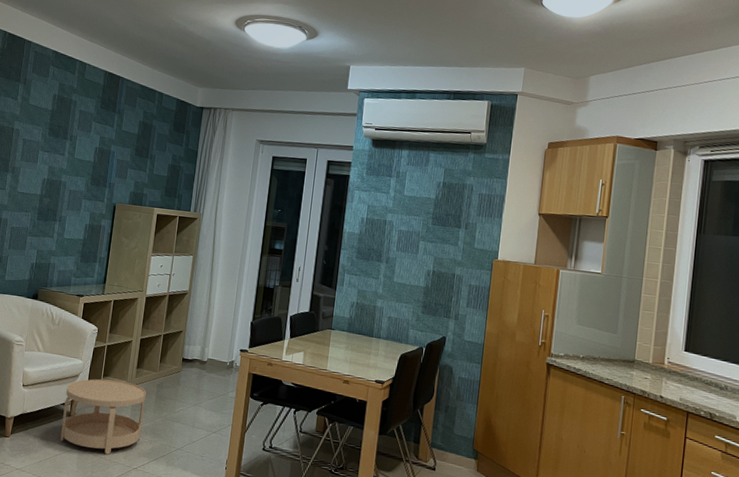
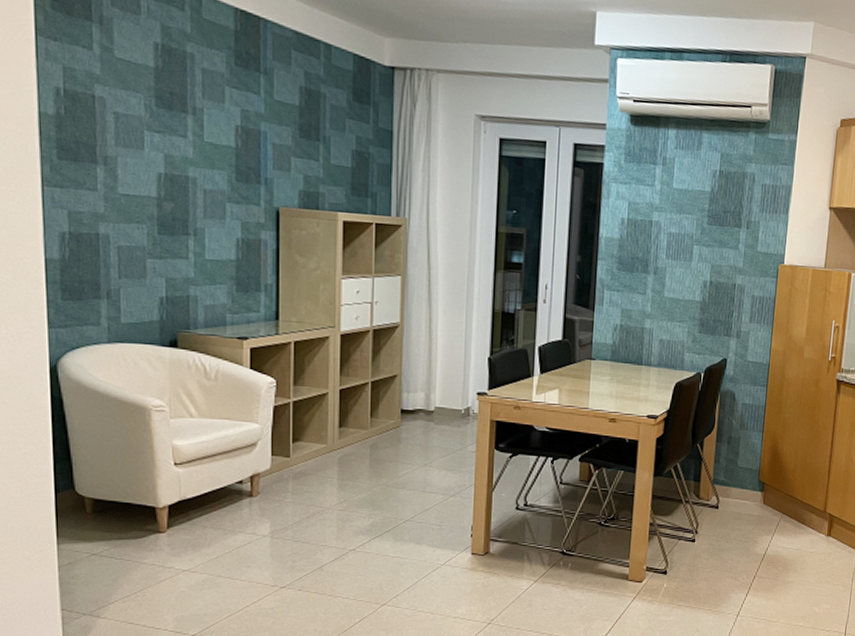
side table: present [60,378,146,455] -> none [241,444,356,538]

